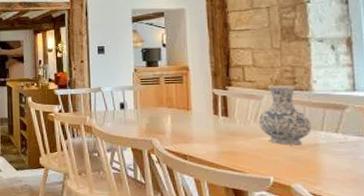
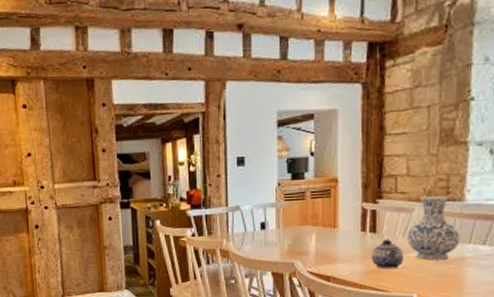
teapot: none [225,123,257,152] -> present [371,239,404,269]

